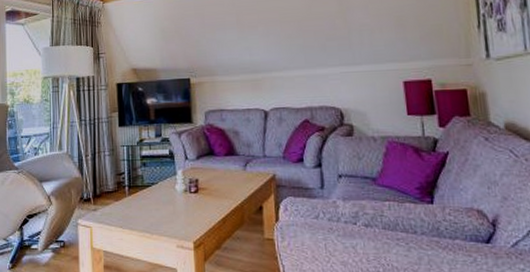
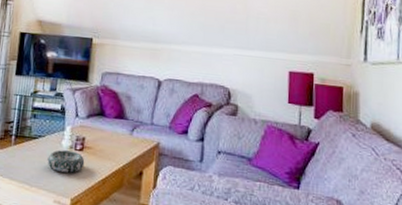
decorative bowl: none [164,194,202,216] -> present [47,150,85,173]

